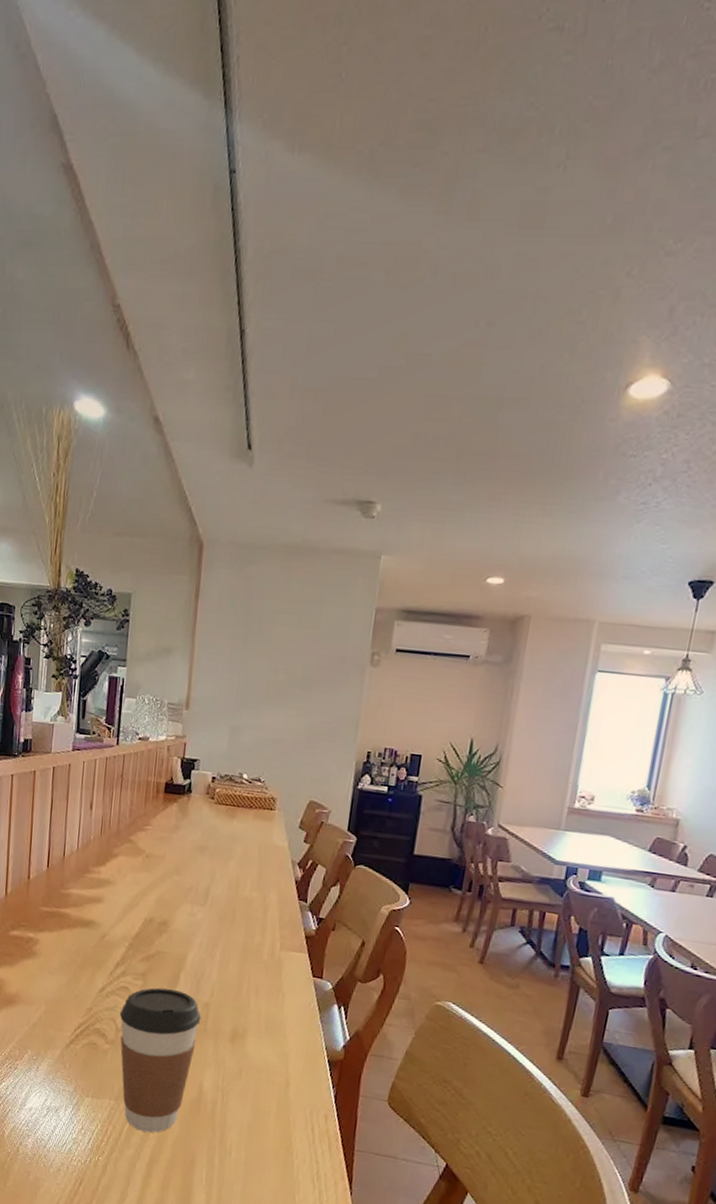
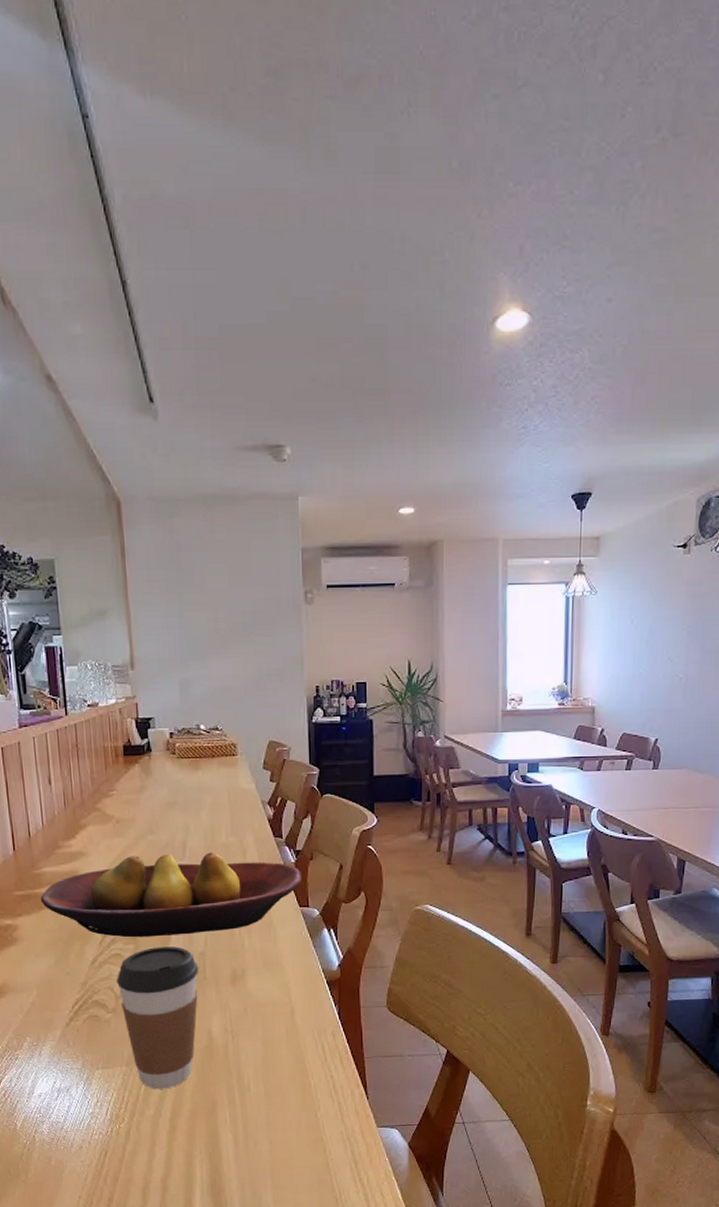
fruit bowl: none [63,892,321,987] -> present [40,852,303,938]

